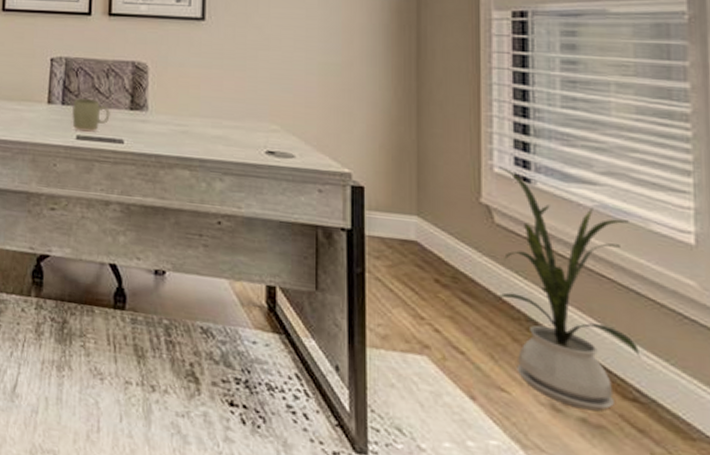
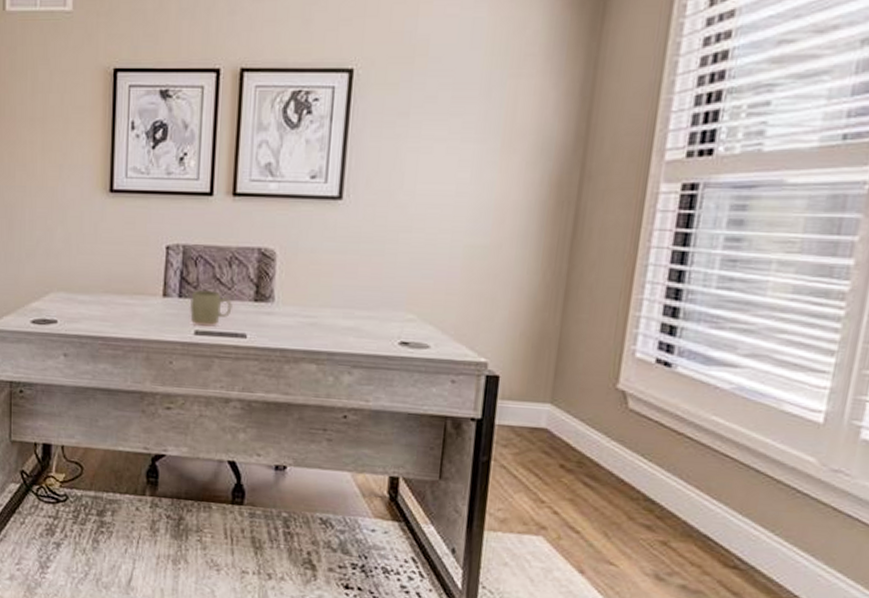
house plant: present [498,167,641,412] -> none [620,352,763,579]

